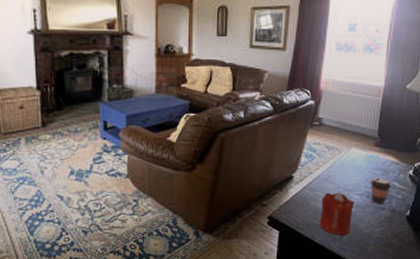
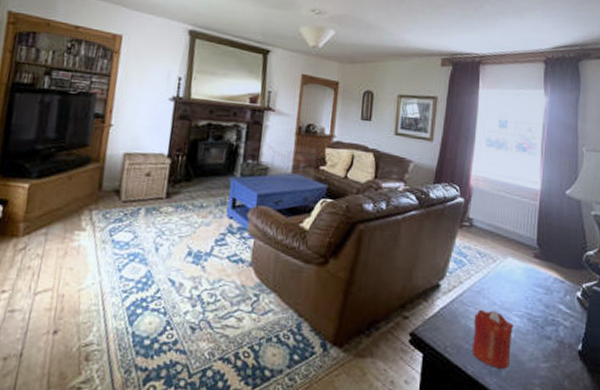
coffee cup: present [370,178,392,204] -> none [531,297,557,332]

